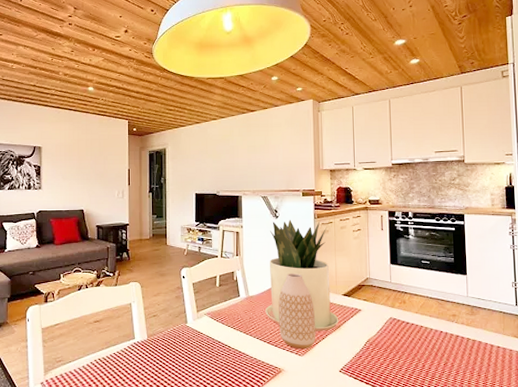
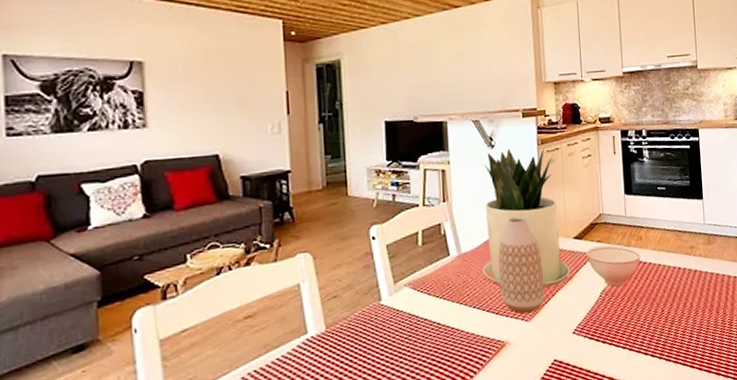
bowl: none [353,304,404,340] -> present [586,245,641,287]

